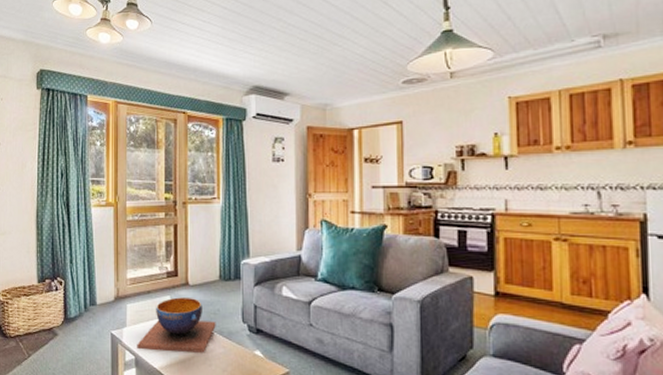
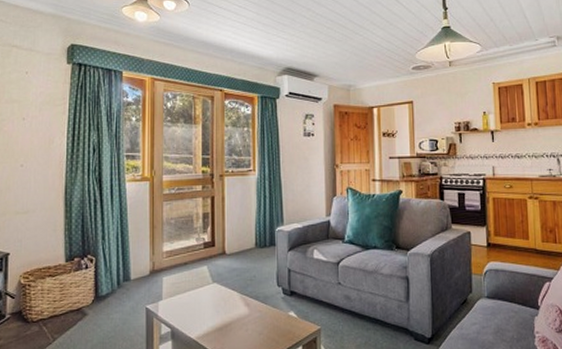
decorative bowl: present [137,297,216,353] -> none [173,266,252,322]

